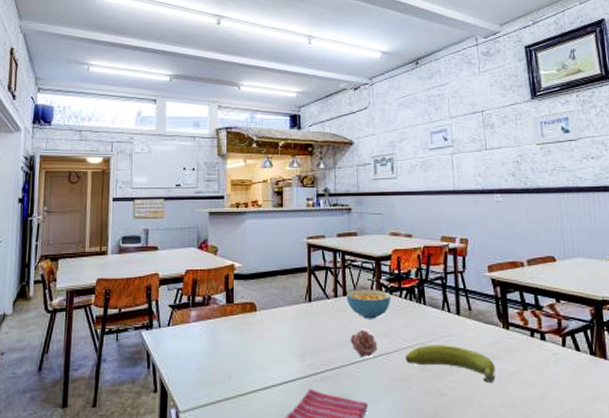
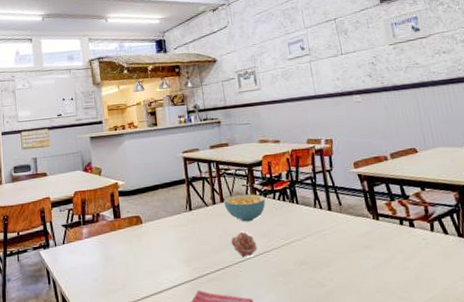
fruit: present [406,345,495,382] -> none [284,239,370,271]

